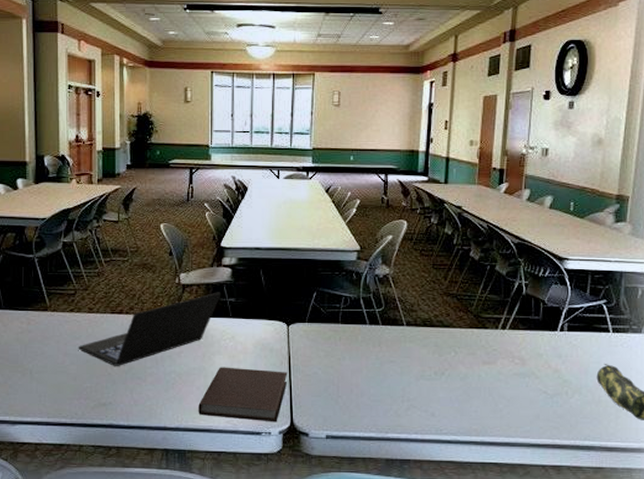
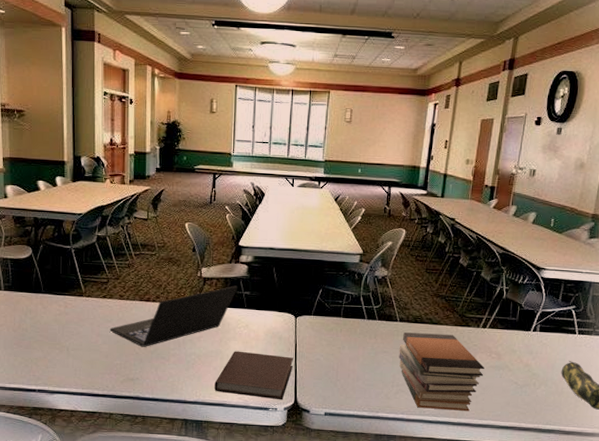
book stack: none [408,338,507,428] -> present [399,332,484,411]

